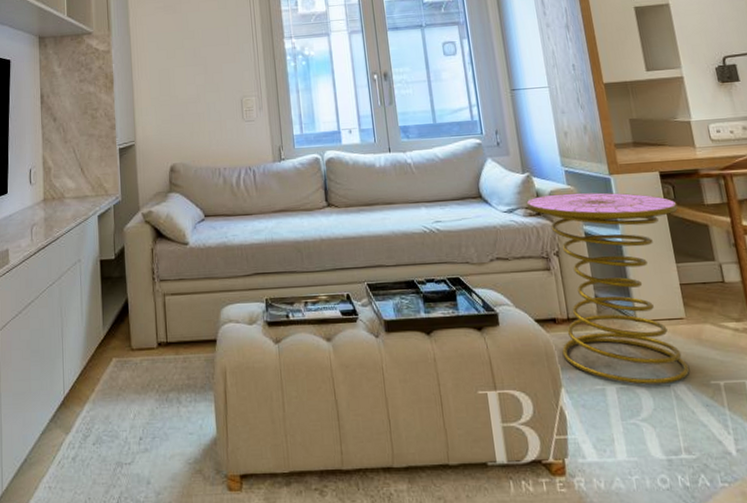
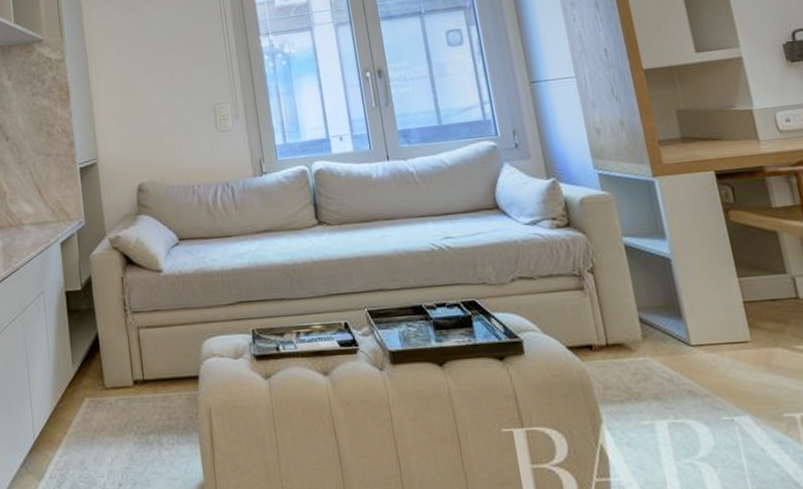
side table: present [526,192,690,385] -> none [552,197,758,419]

